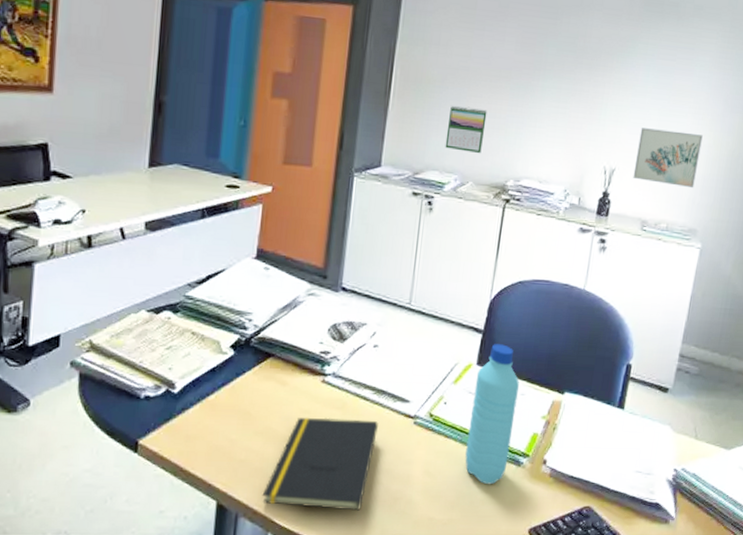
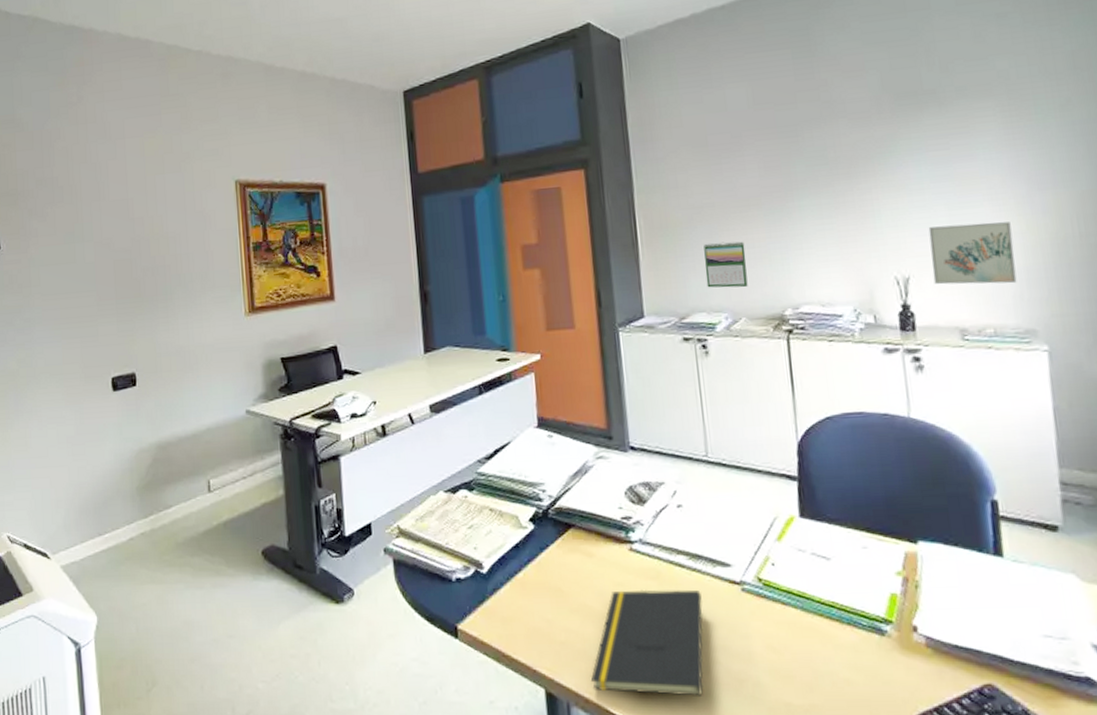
water bottle: present [465,344,519,485] -> none [802,490,868,660]

